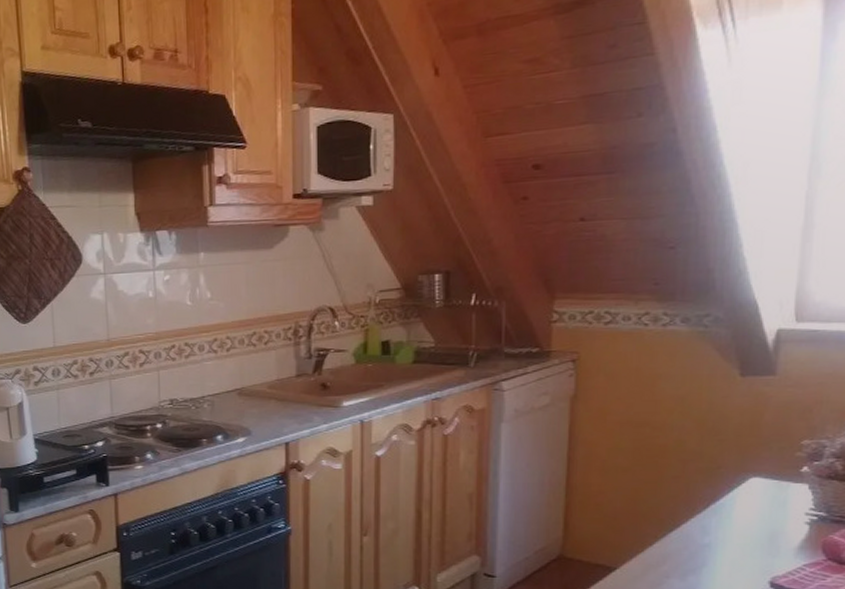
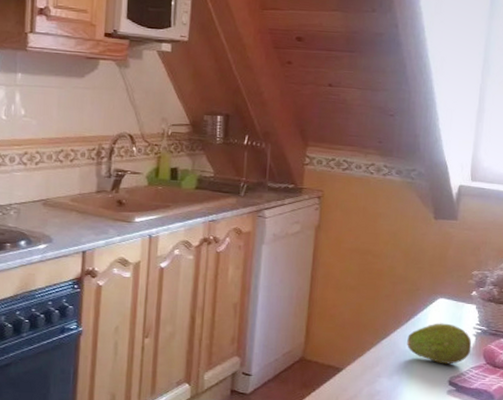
fruit: none [706,509,804,561] -> present [407,323,472,365]

